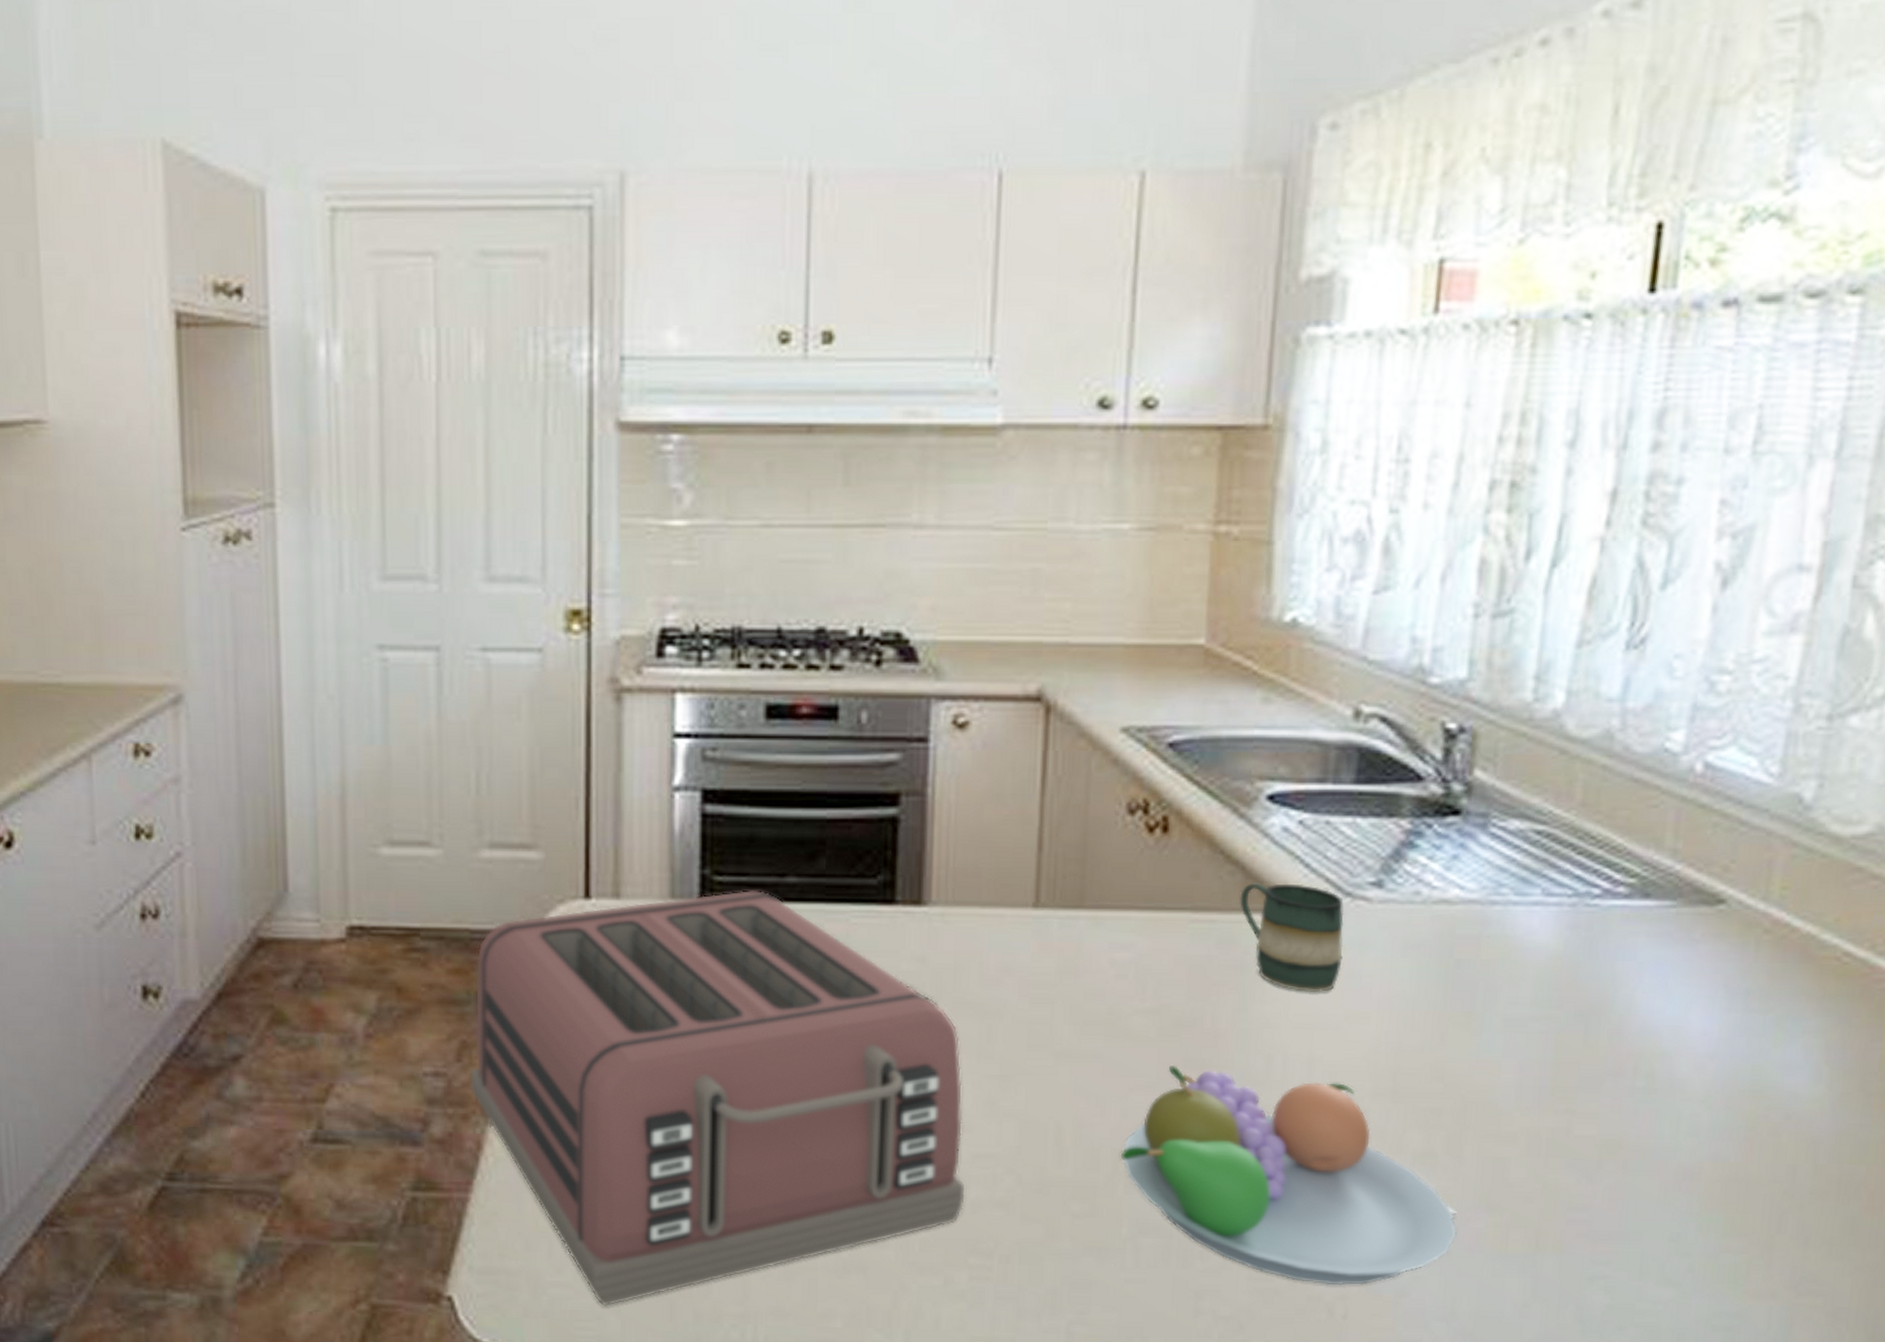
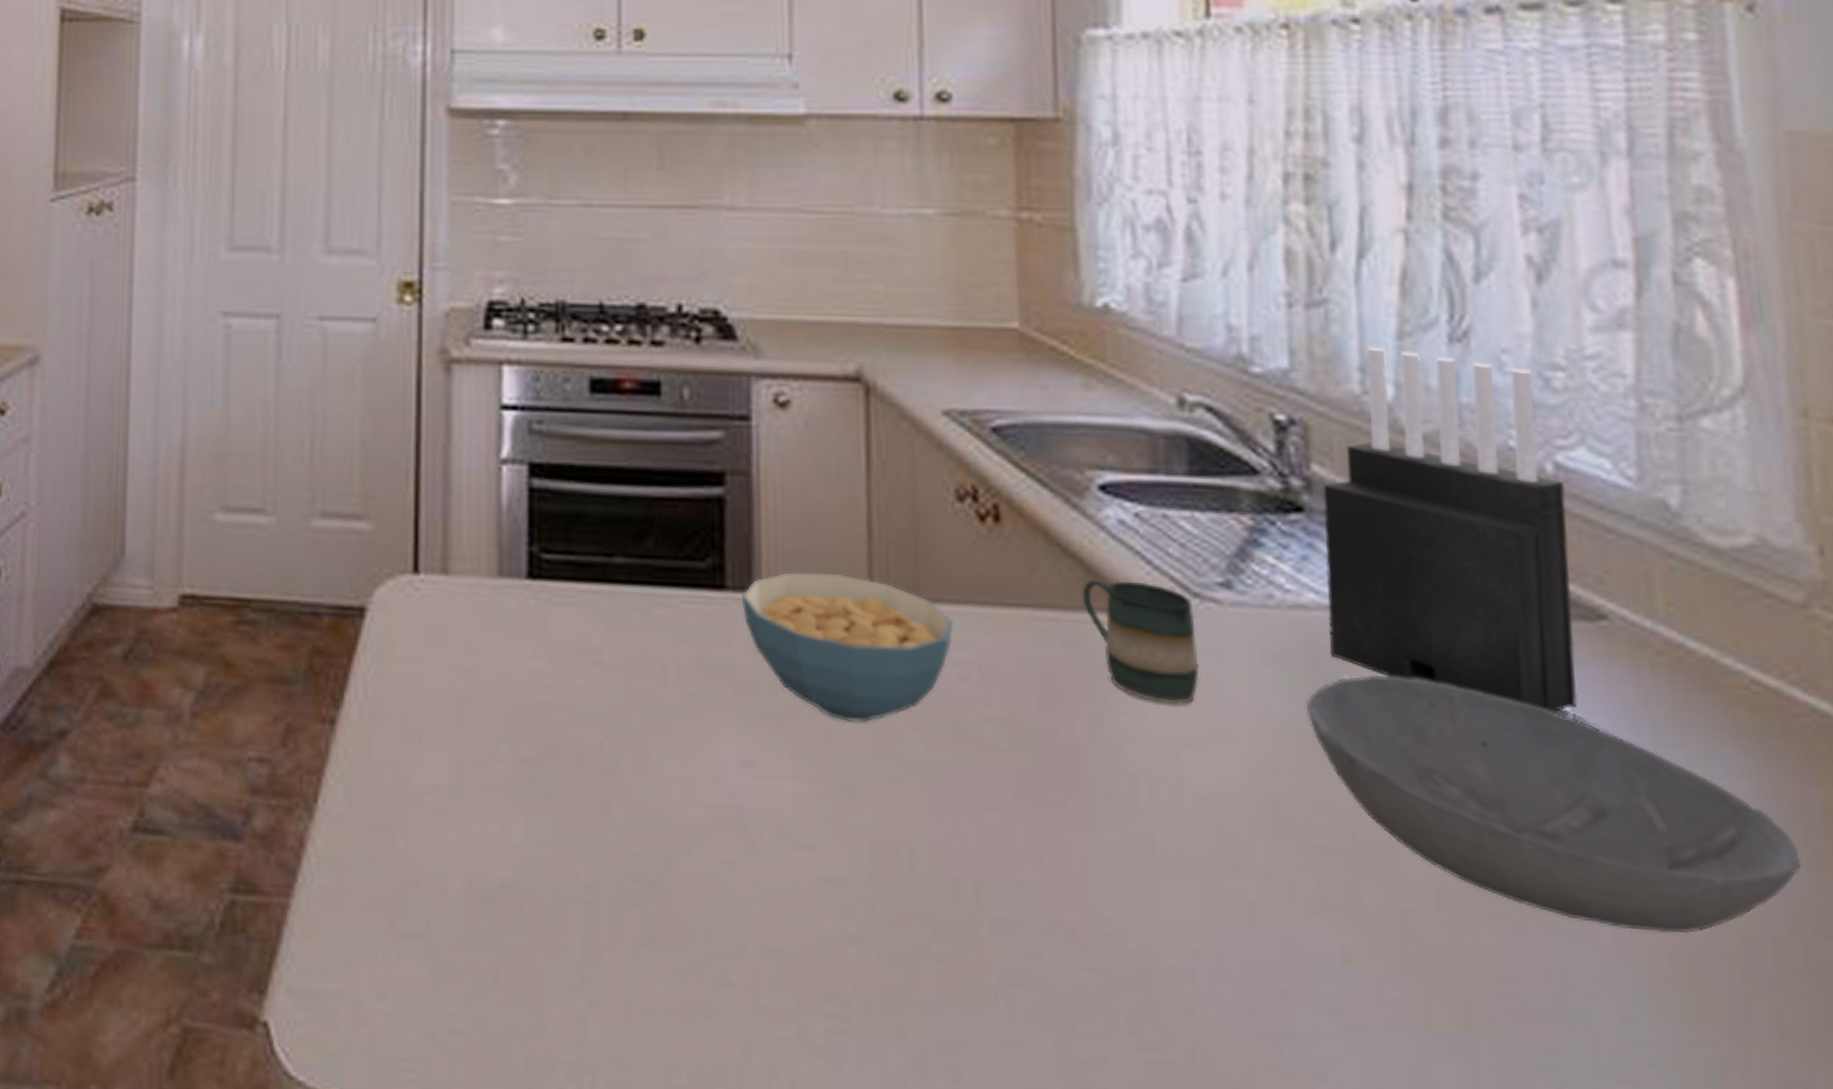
toaster: present [469,889,965,1306] -> none [294,569,816,1044]
cereal bowl: none [910,884,1115,1019] -> present [741,571,954,723]
fruit bowl: present [1121,1064,1457,1286] -> none [982,781,1371,1064]
bowl: none [1435,959,1852,1166] -> present [1305,674,1801,933]
knife block: none [1466,654,1711,987] -> present [1323,346,1578,713]

